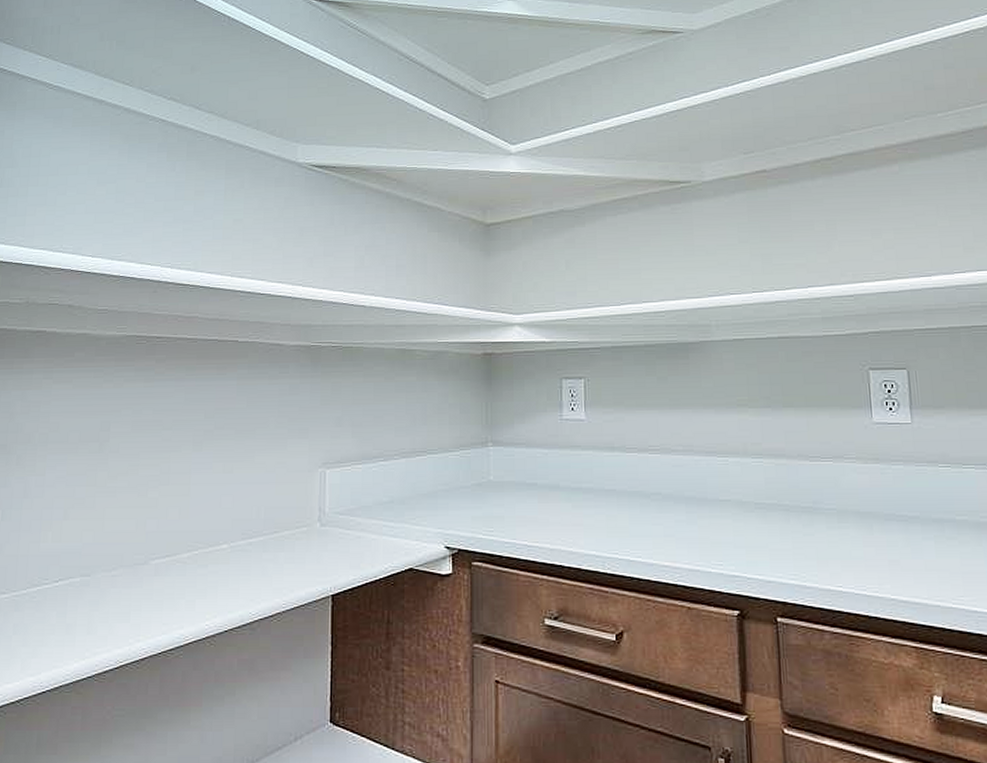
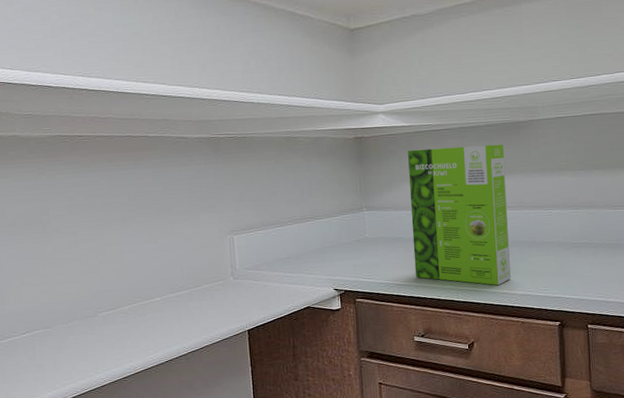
cake mix box: none [547,369,674,555] -> present [408,144,511,286]

